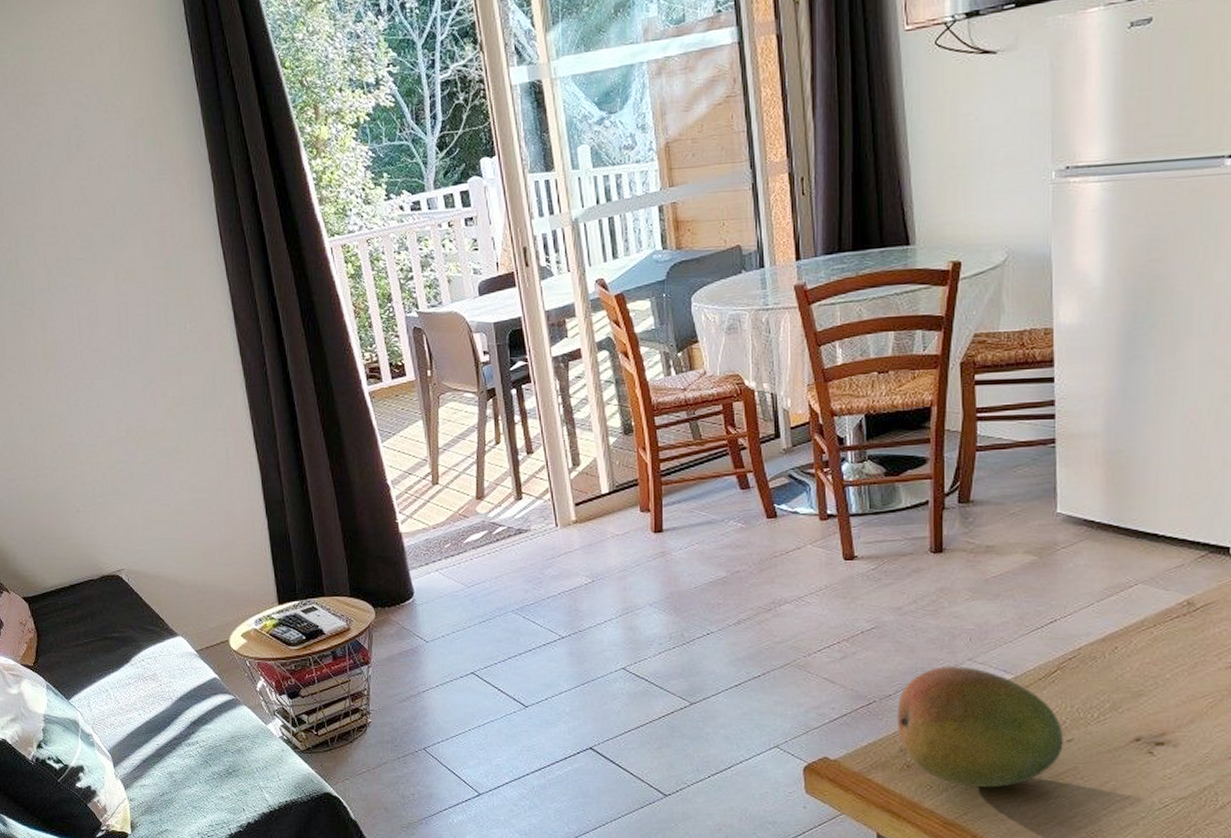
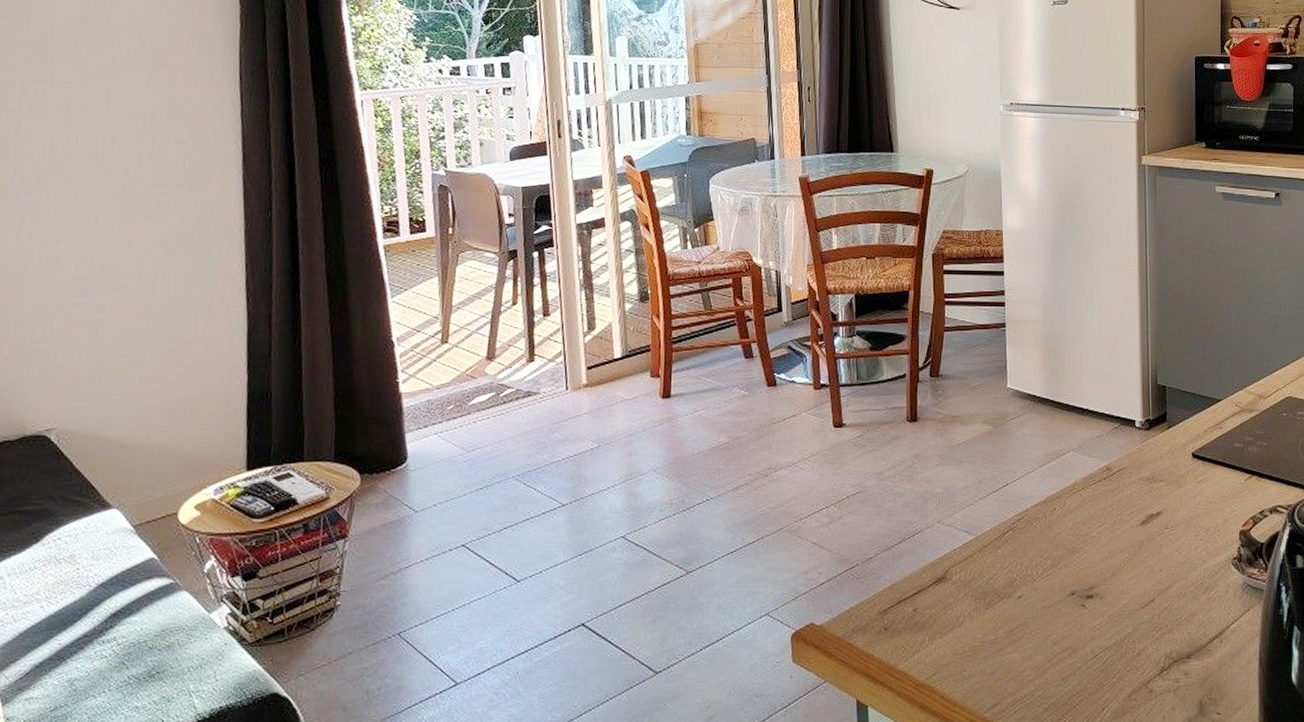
fruit: present [897,666,1063,788] -> none [876,528,1015,647]

